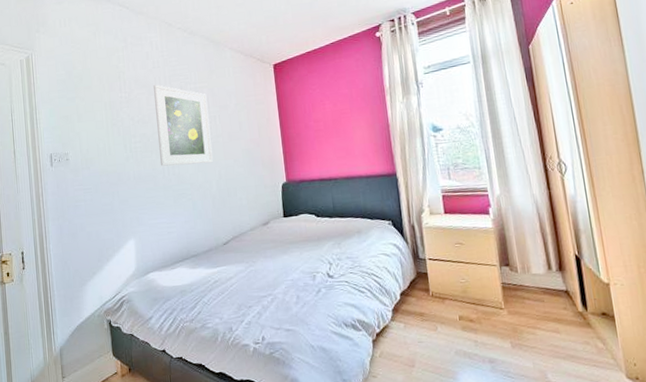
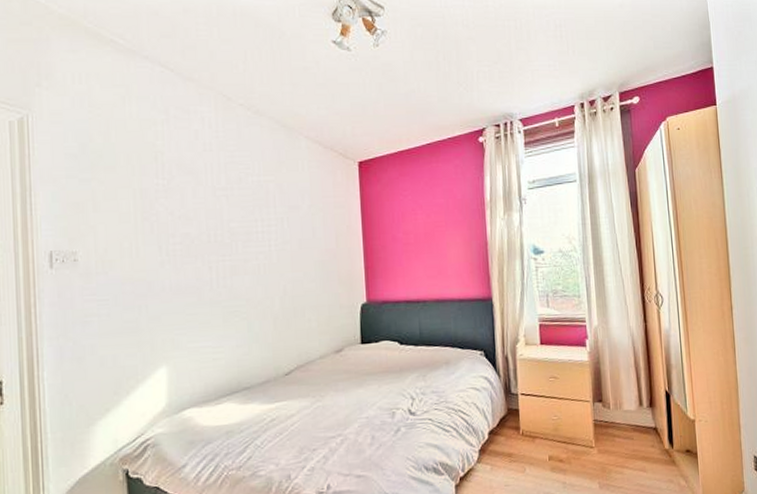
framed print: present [154,84,213,167] -> none [203,172,277,276]

